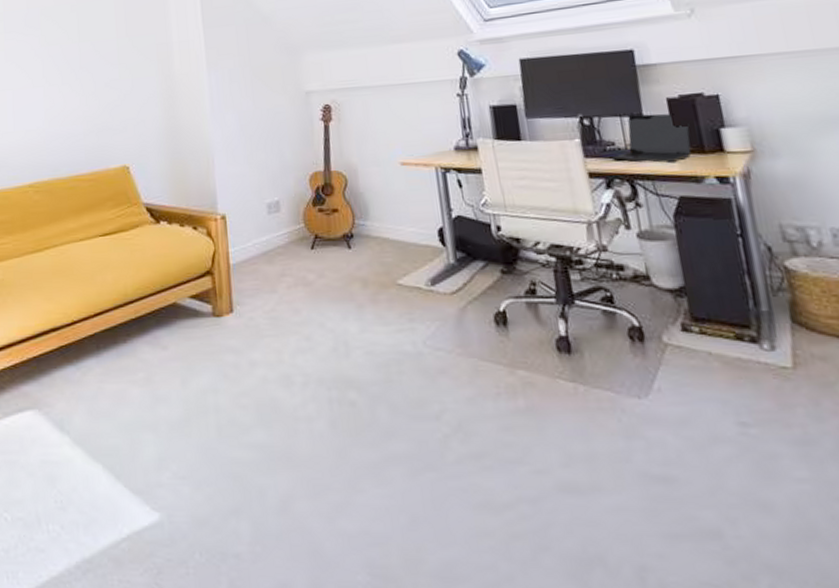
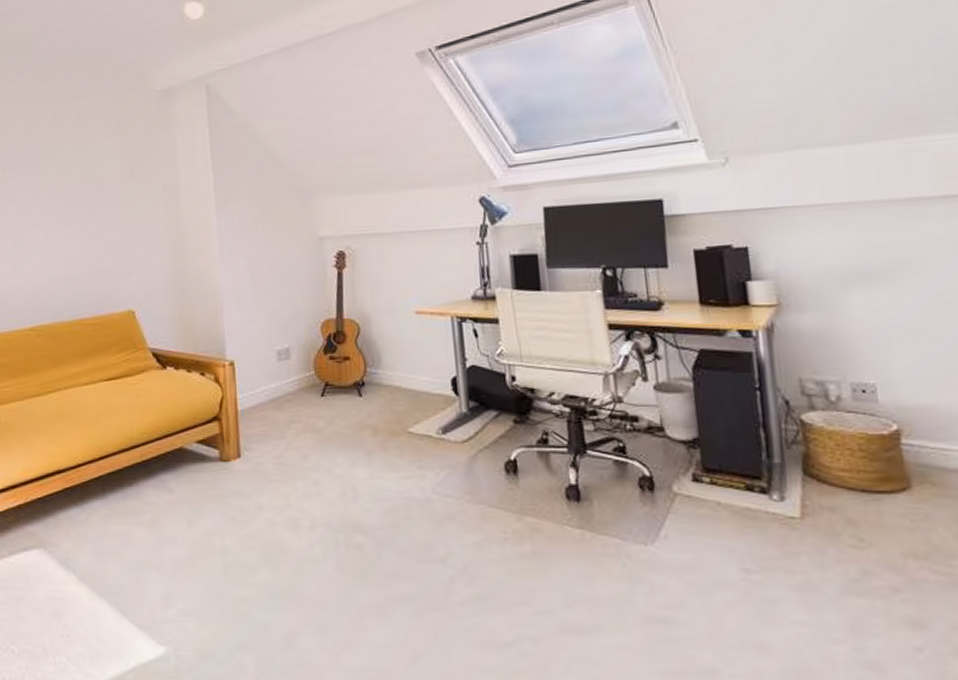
laptop: present [612,113,692,163] -> none [634,265,716,315]

